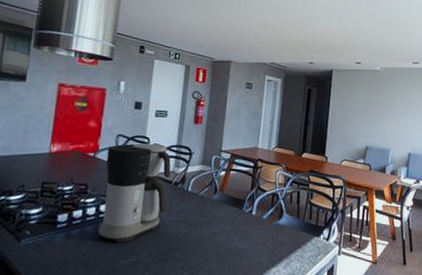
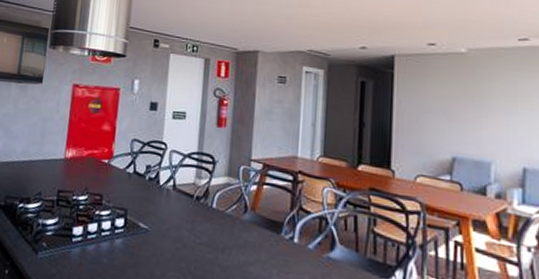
coffee maker: present [98,143,171,243] -> none [114,149,192,265]

